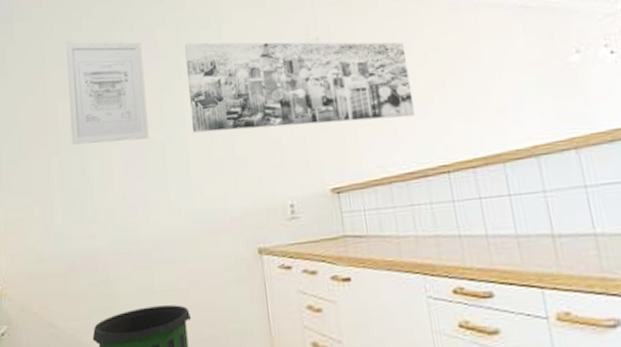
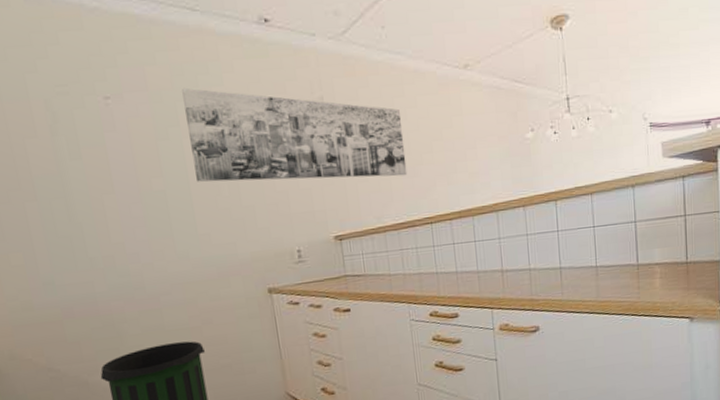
wall art: present [65,42,149,145] -> none [28,72,148,190]

